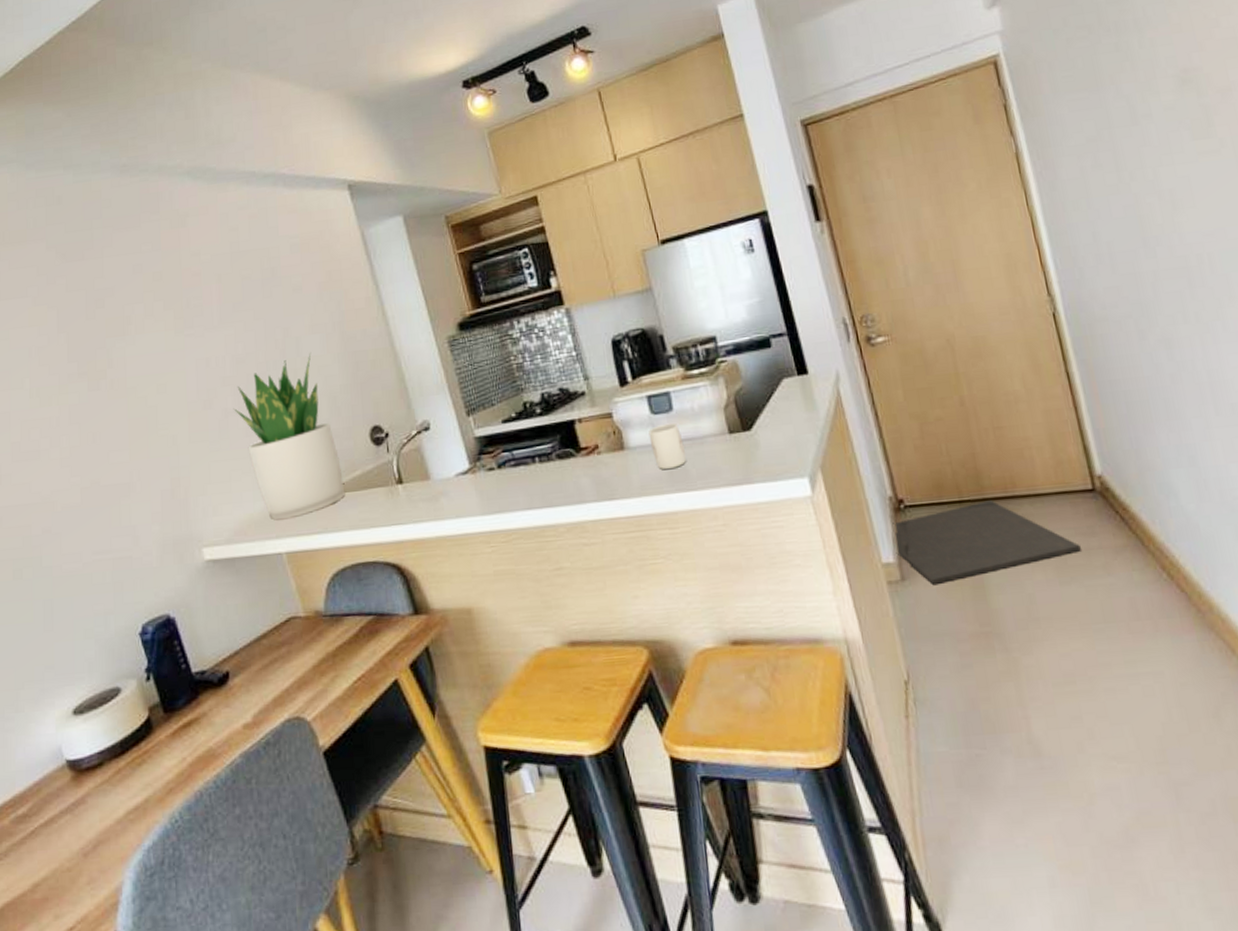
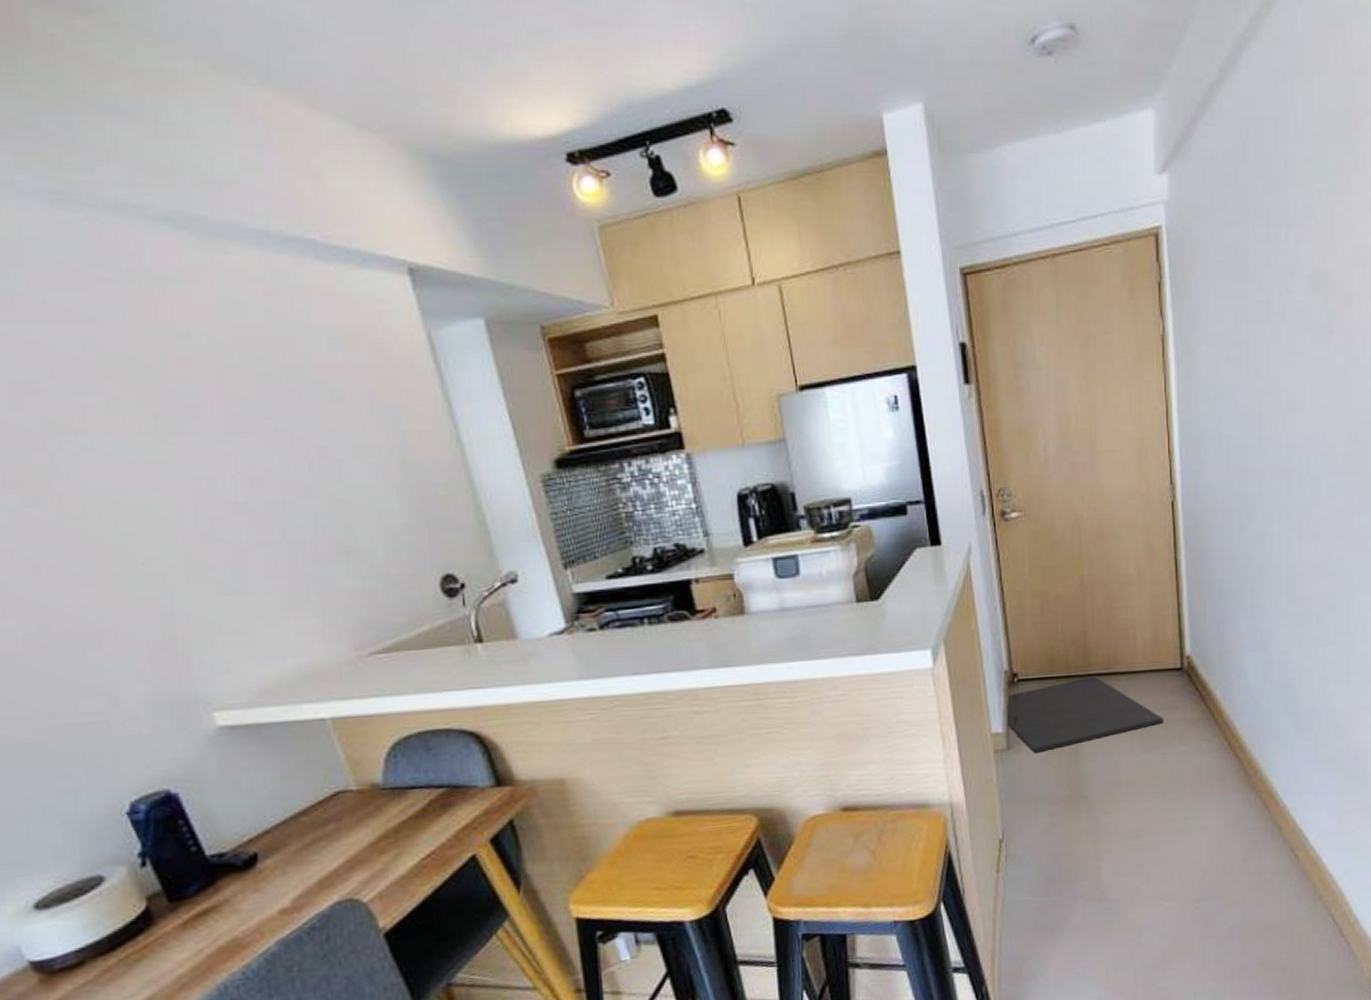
planter: present [234,353,345,522] -> none [252,481,409,682]
mug: present [648,423,686,470] -> none [772,588,810,637]

